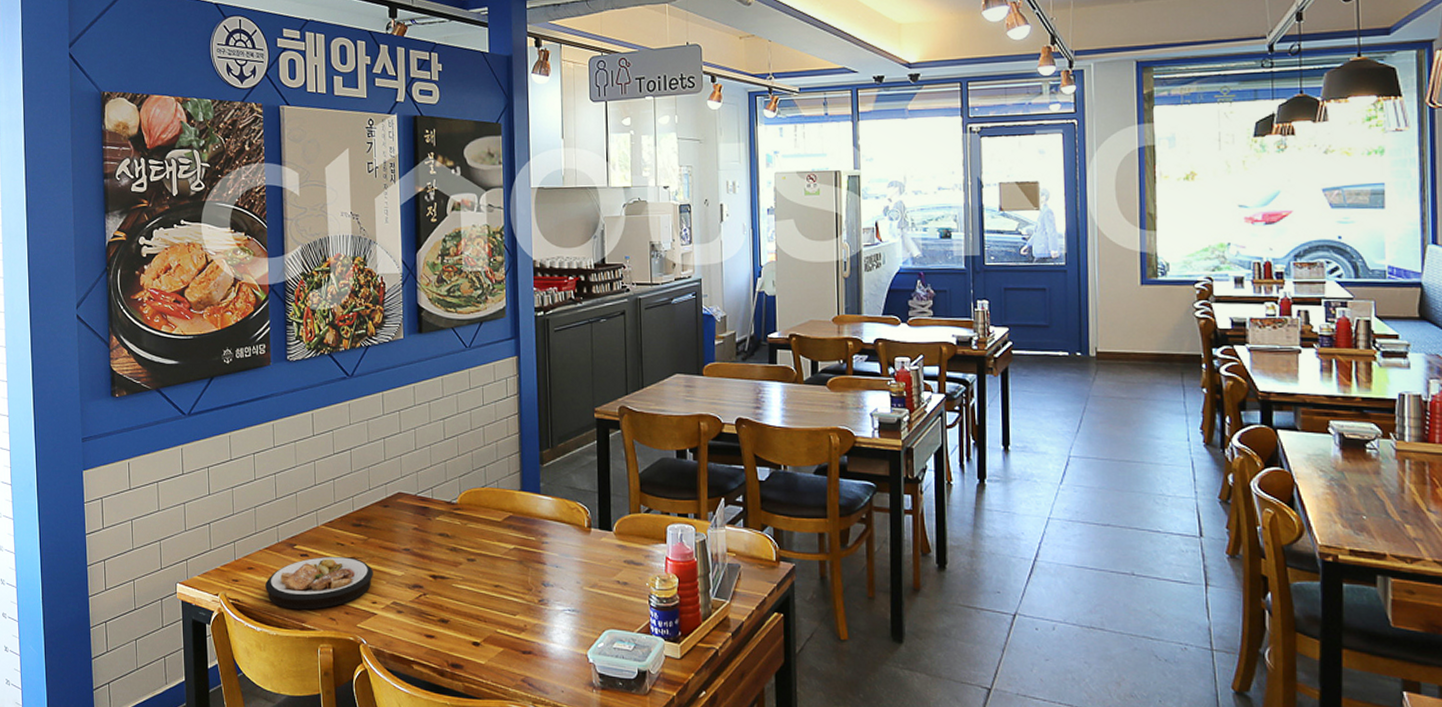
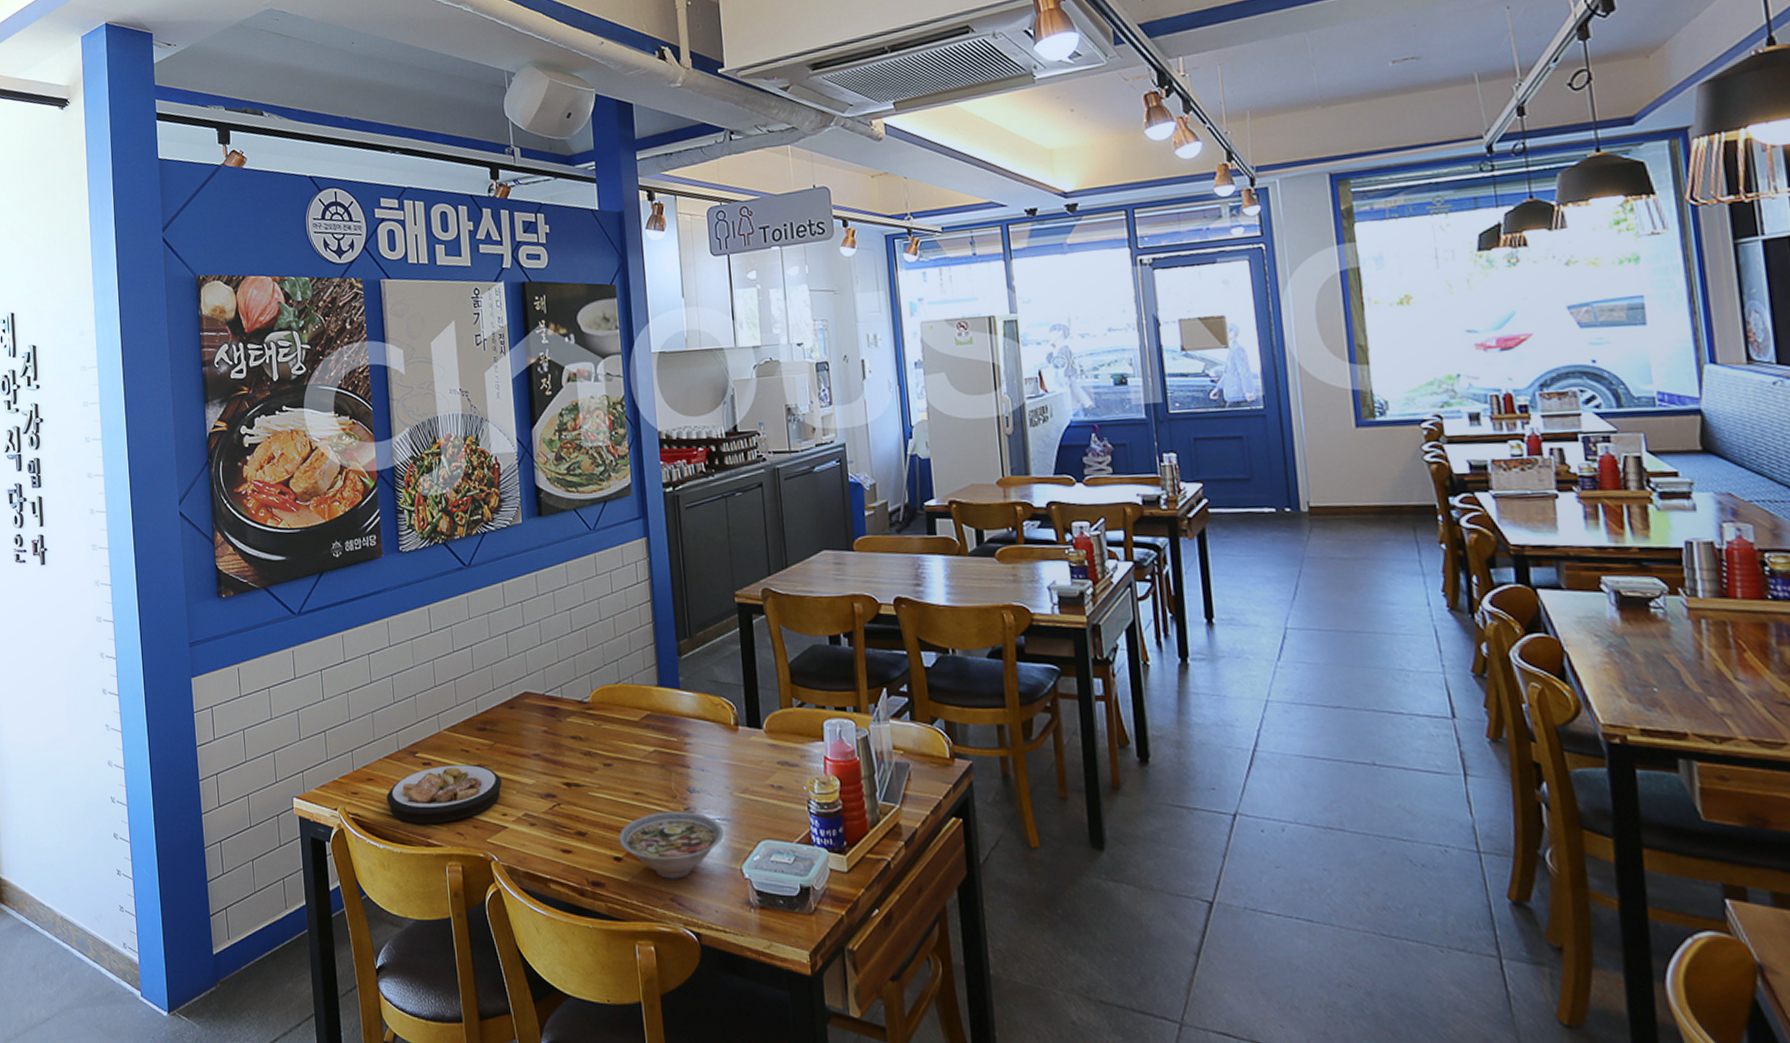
soup bowl: none [478,602,573,662] -> present [618,811,724,879]

